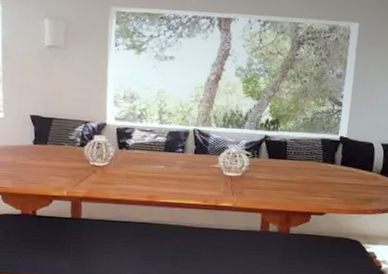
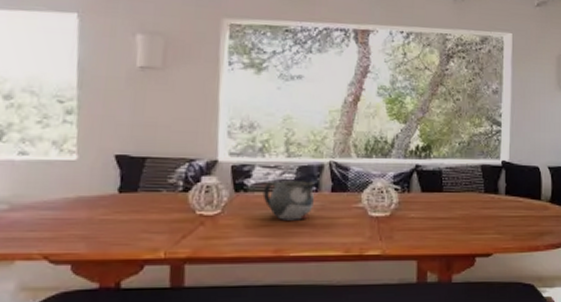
teapot: none [140,142,181,175] -> present [262,181,315,220]

